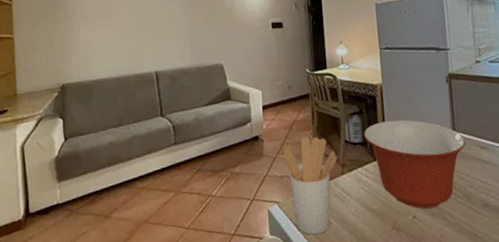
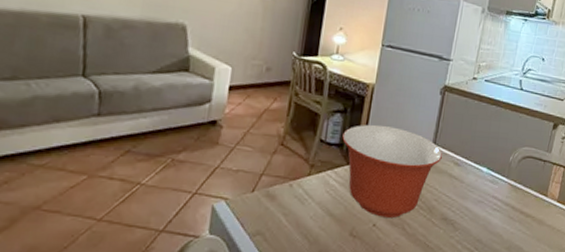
utensil holder: present [283,136,337,235] -> none [243,129,307,237]

